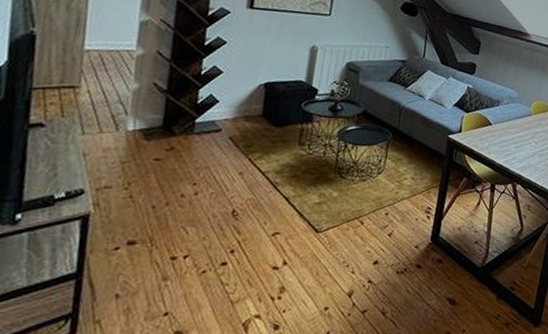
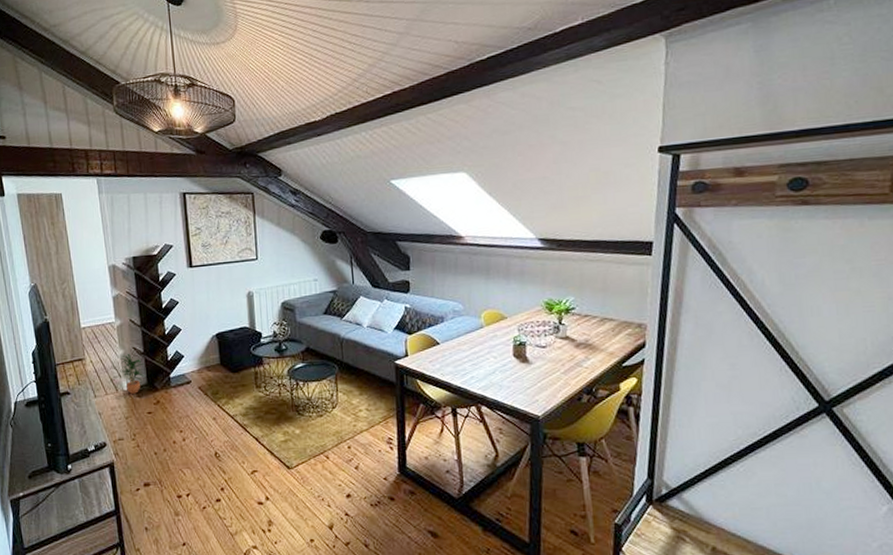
potted plant: none [127,88,165,136] -> present [119,353,145,394]

